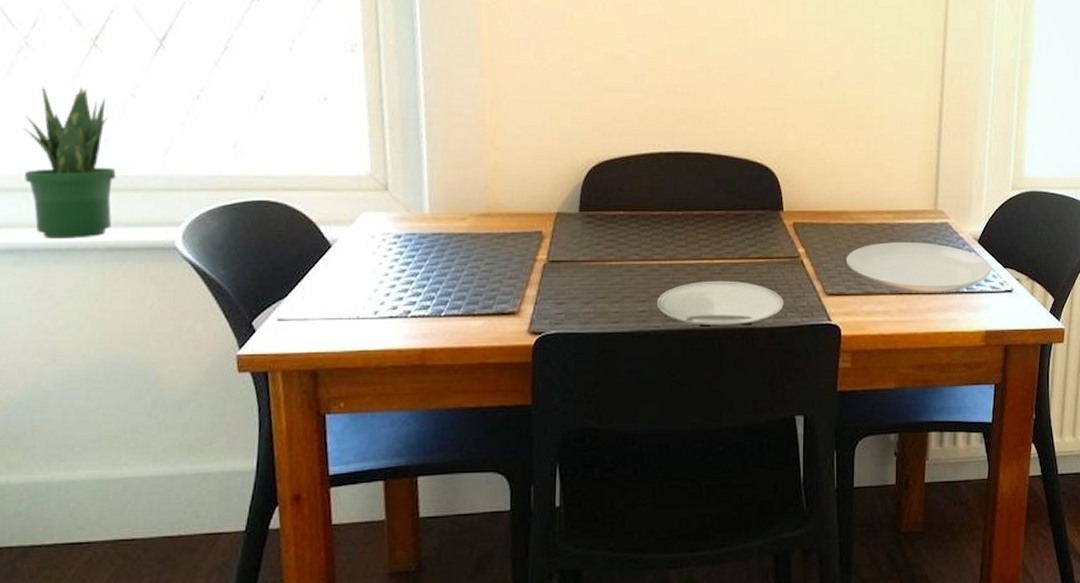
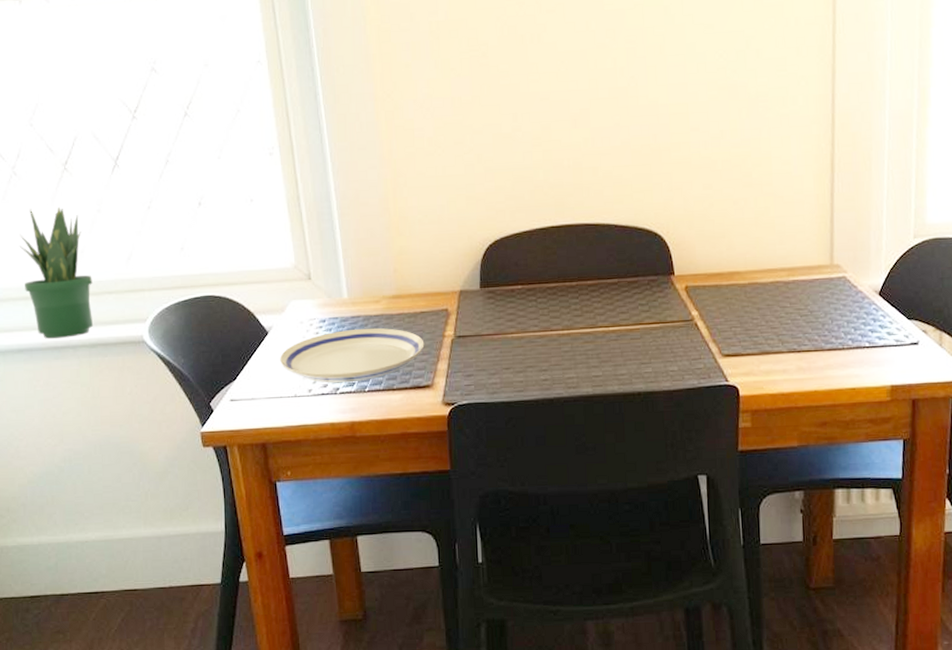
plate: none [343,247,513,306] -> present [280,327,425,384]
plate: present [656,280,784,327] -> none [557,347,681,392]
plate: present [846,241,992,293] -> none [741,298,895,350]

